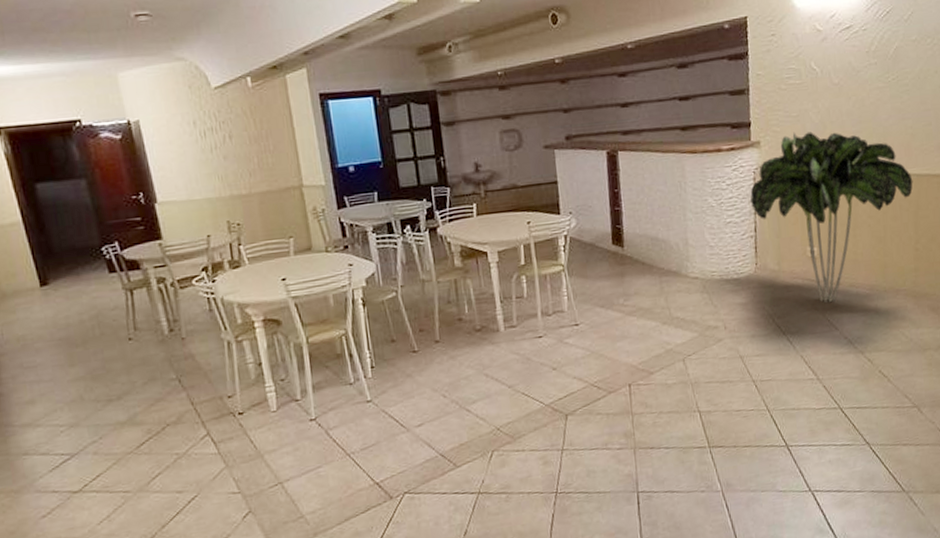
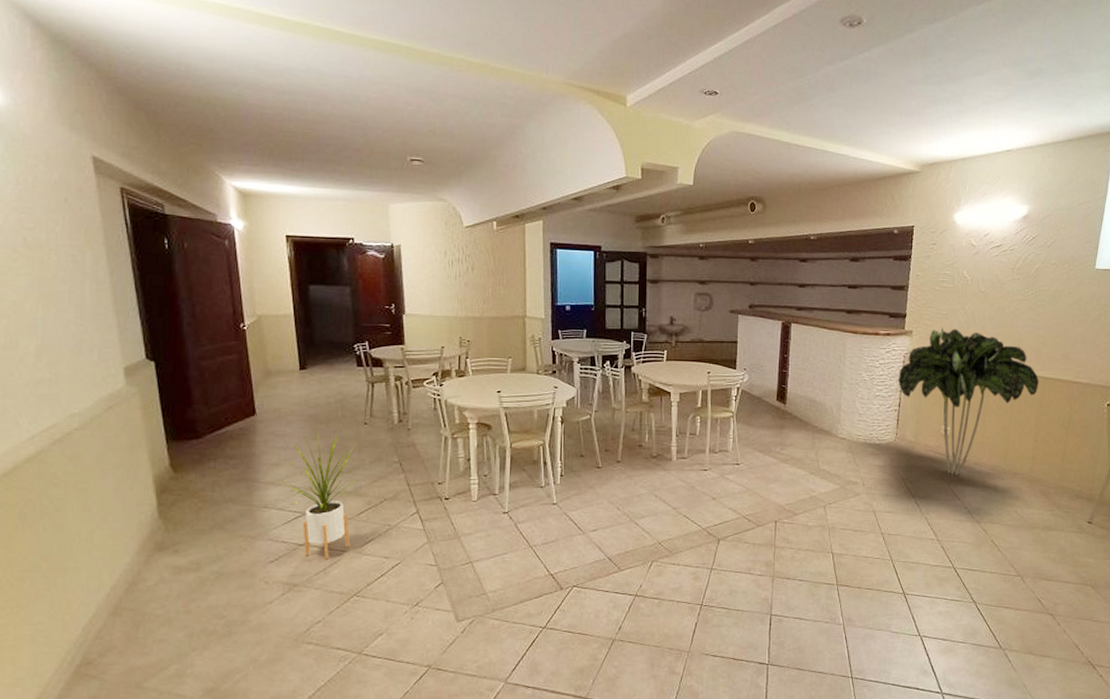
house plant: none [34,353,134,505] -> present [280,432,358,560]

